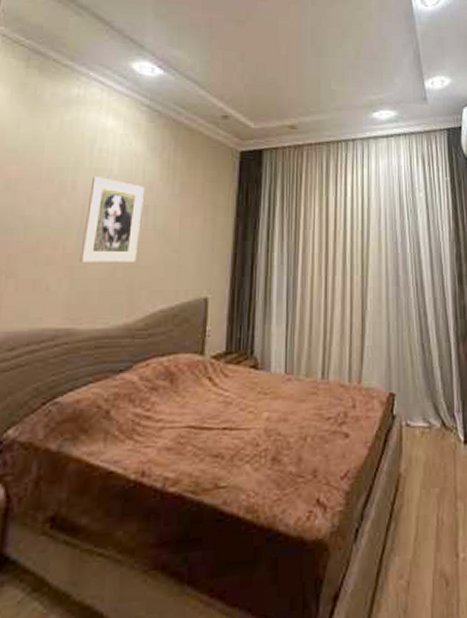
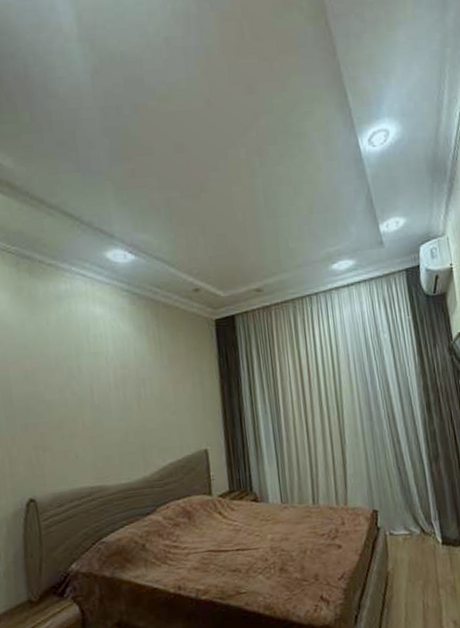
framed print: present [79,177,144,262] -> none [93,359,143,433]

